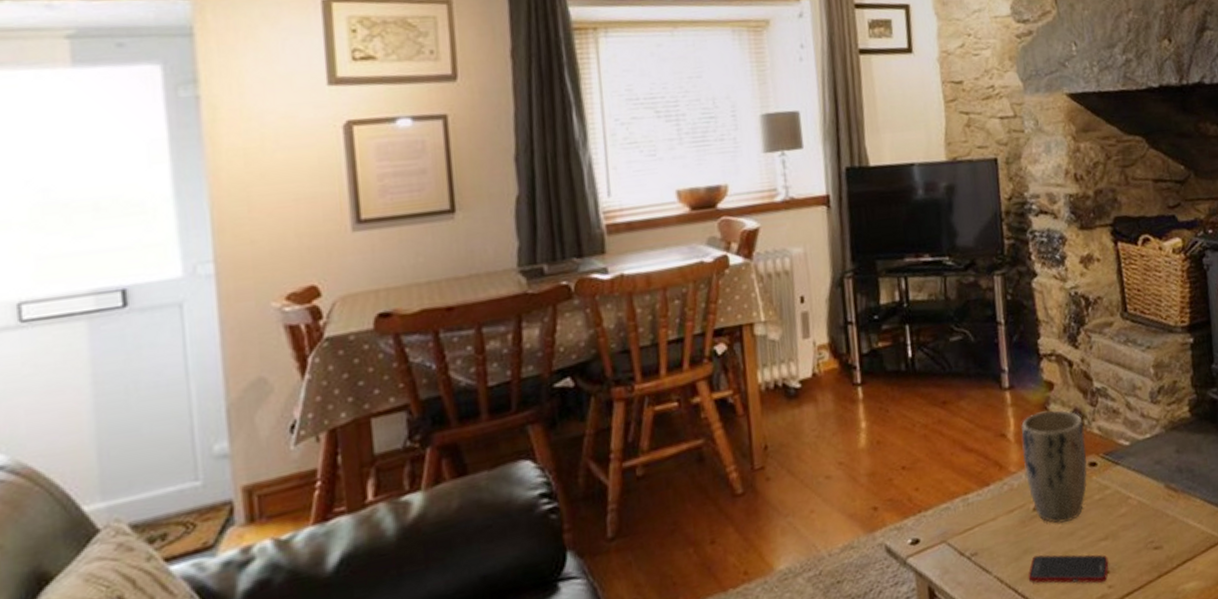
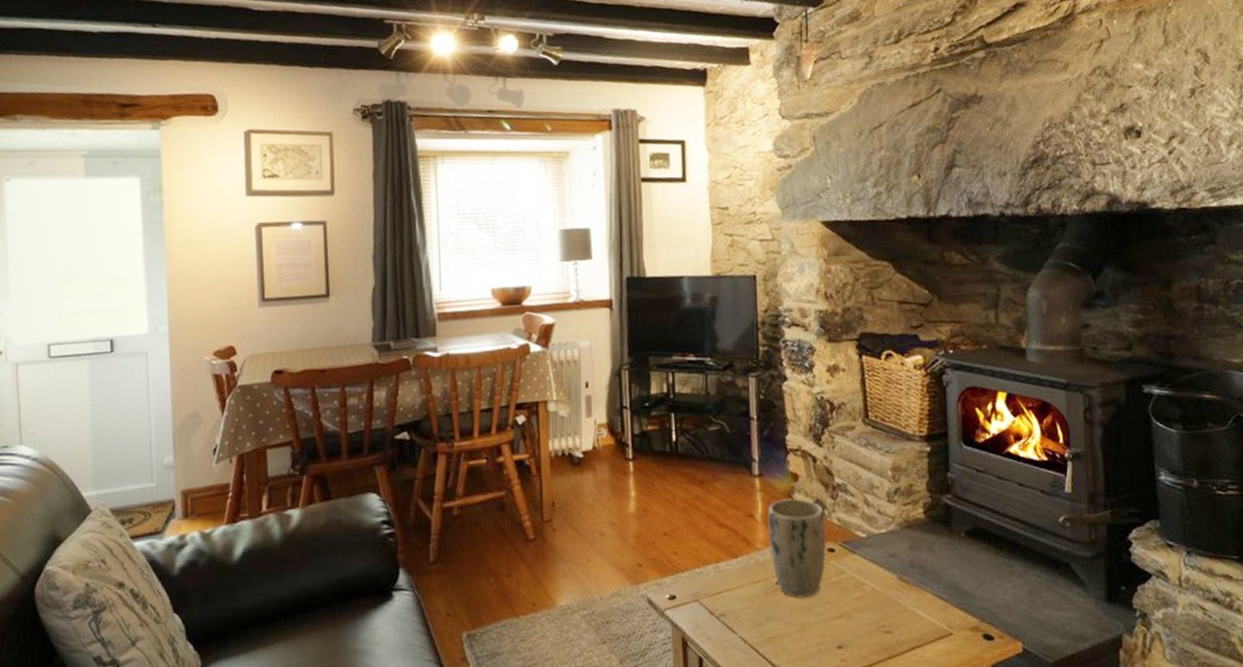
cell phone: present [1028,554,1109,584] -> none [769,623,843,656]

